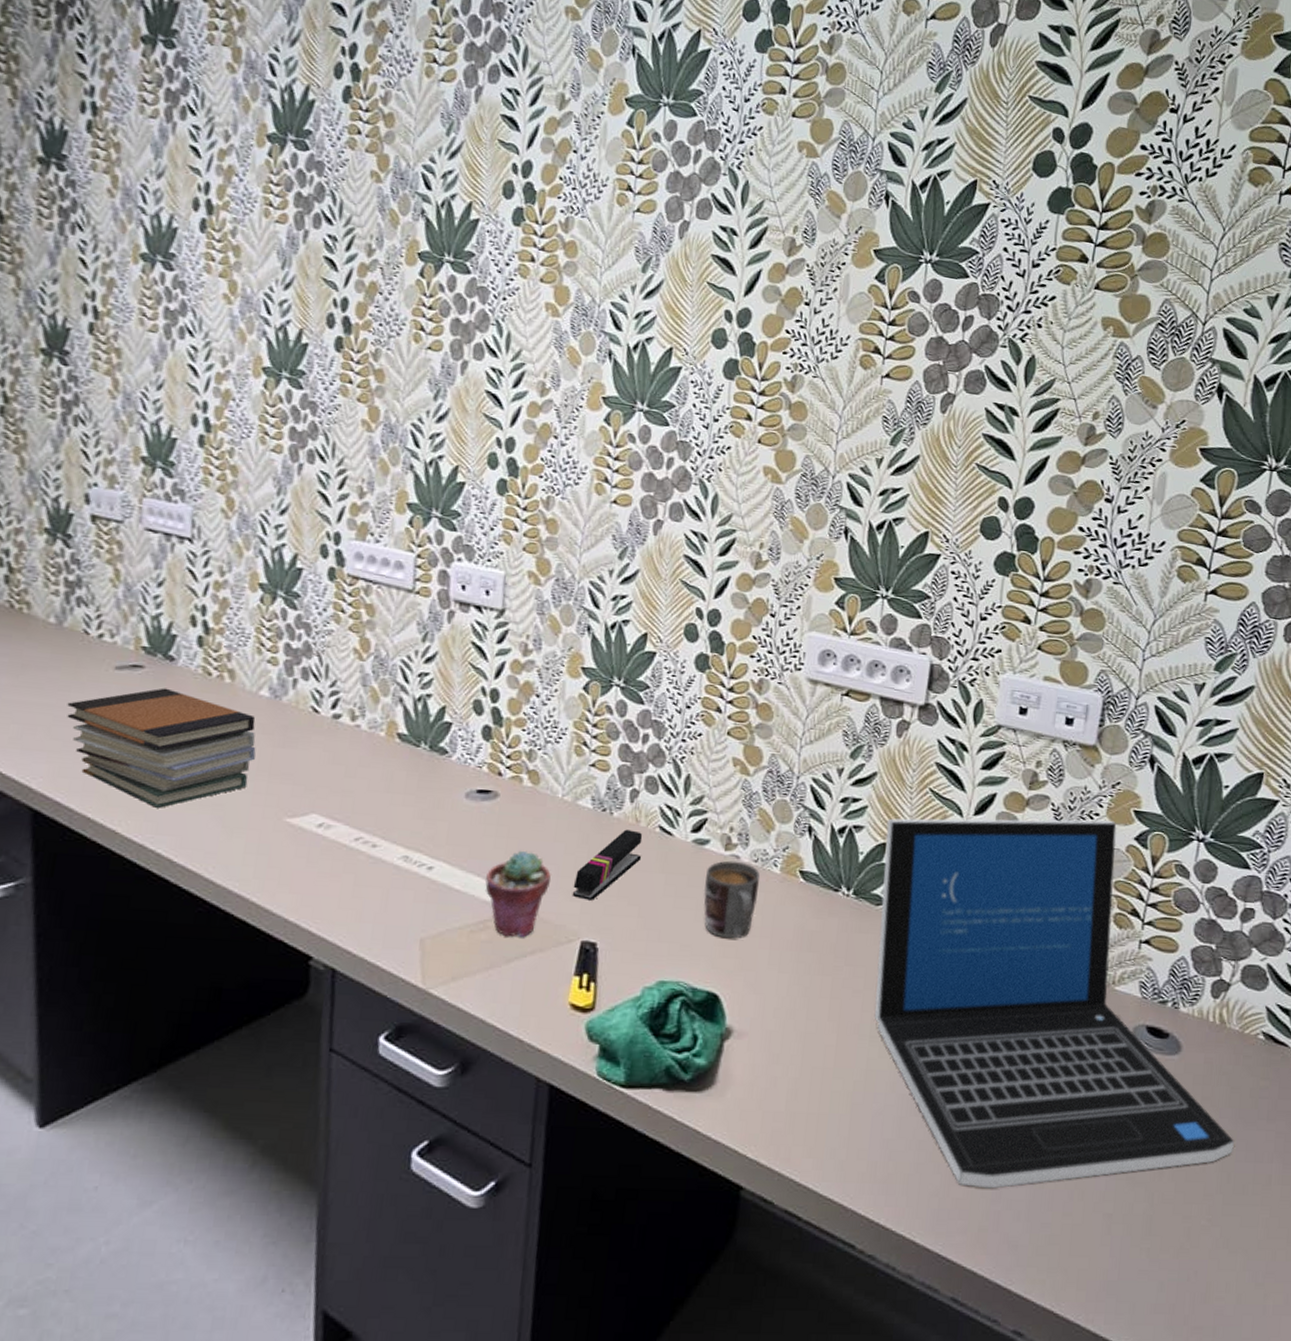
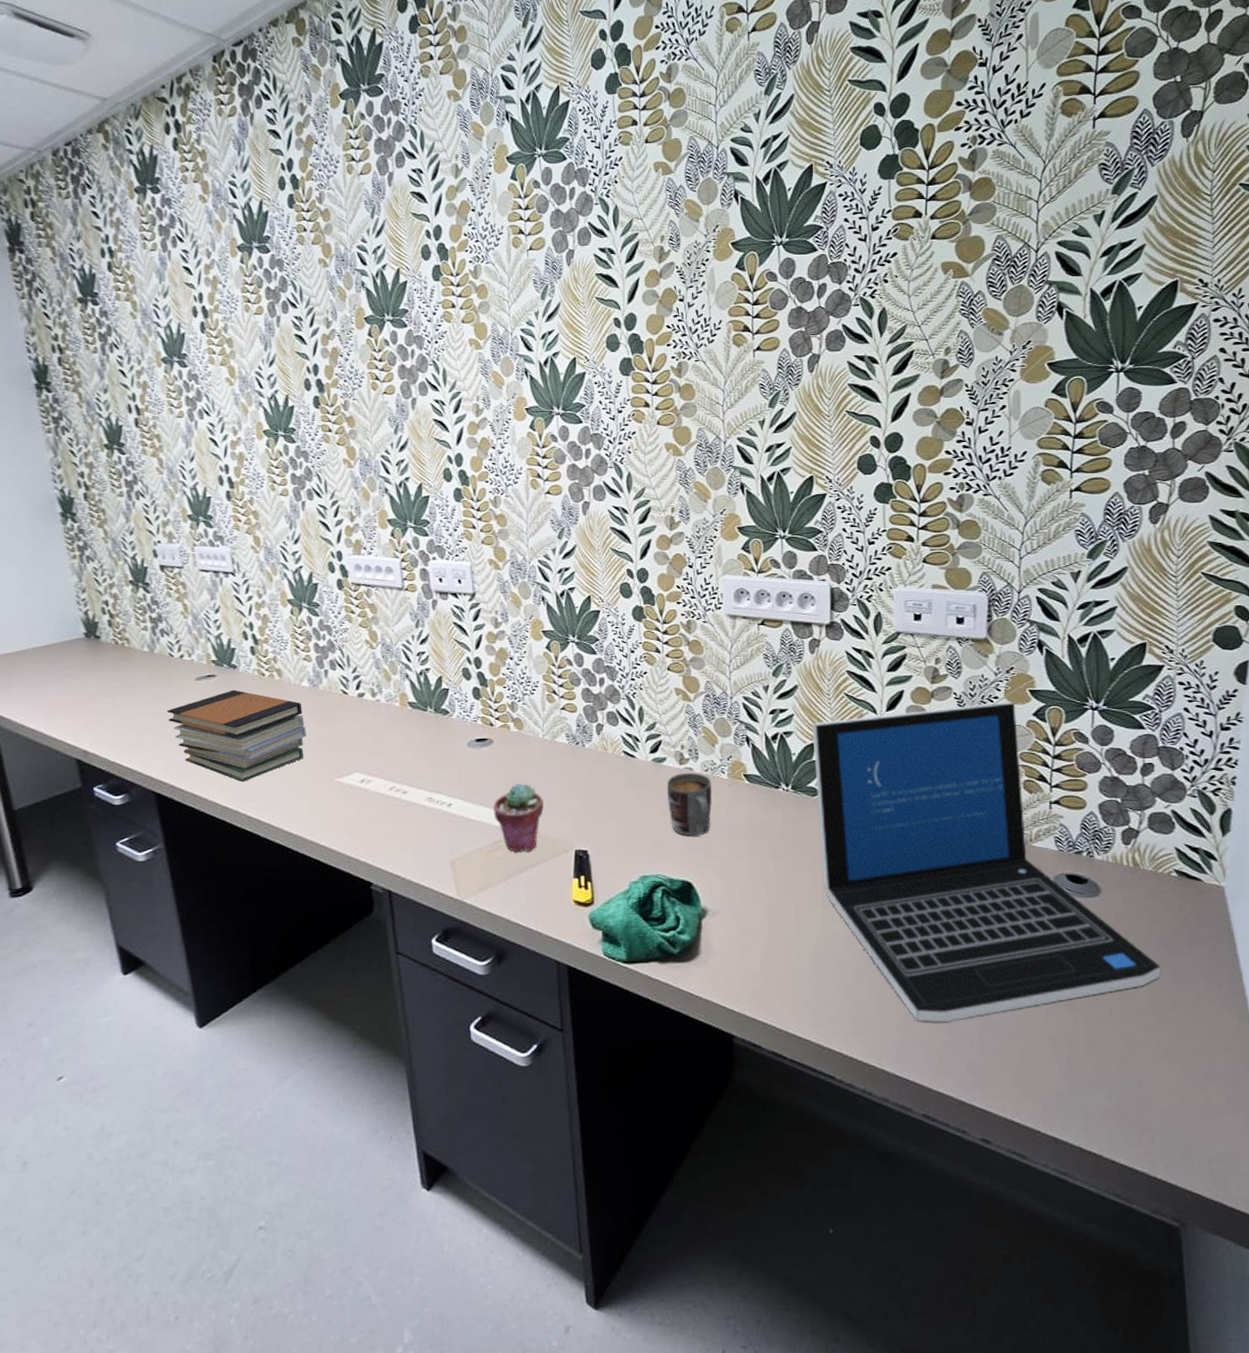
stapler: present [572,829,643,901] -> none [562,757,613,817]

